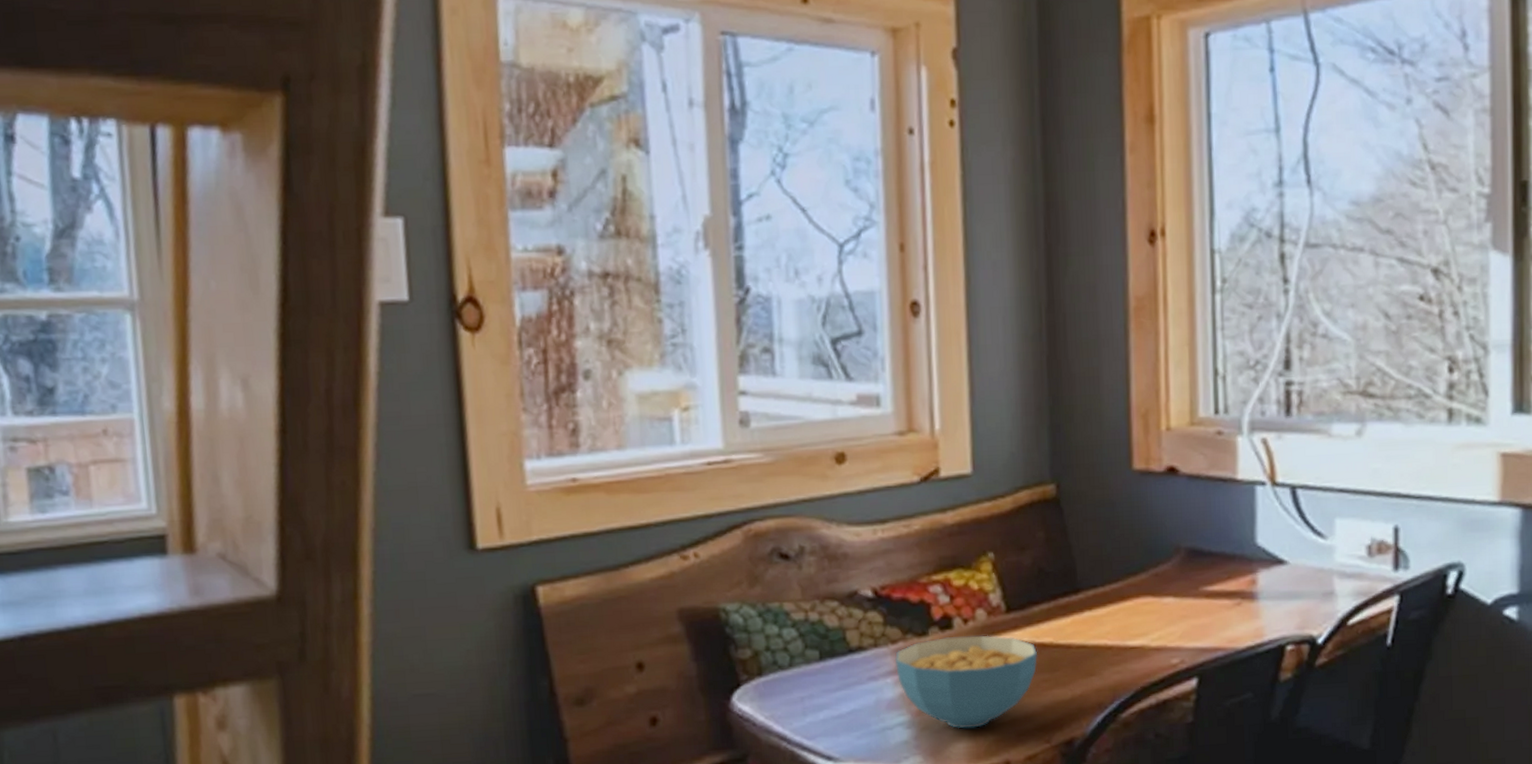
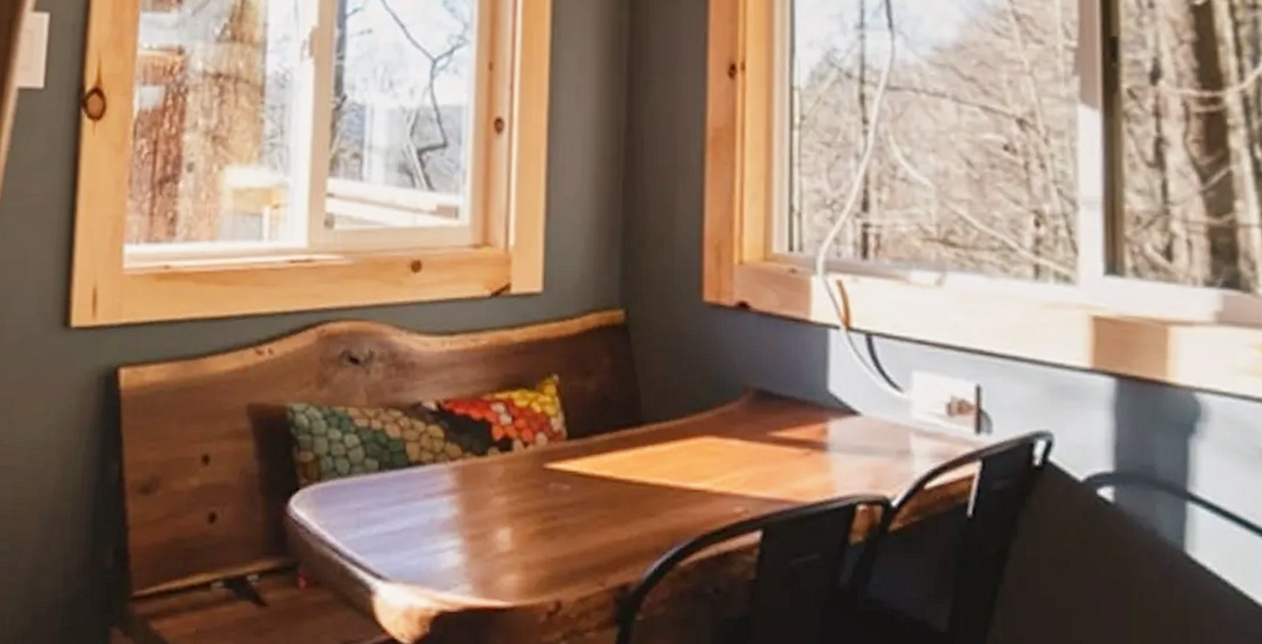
cereal bowl: present [894,635,1038,729] -> none [452,460,597,561]

